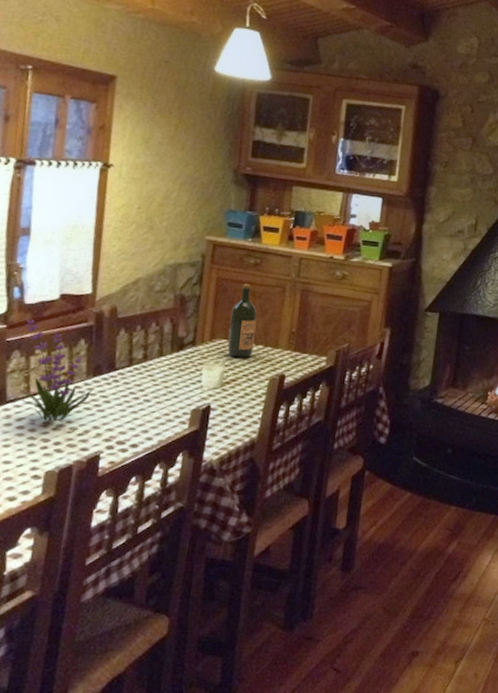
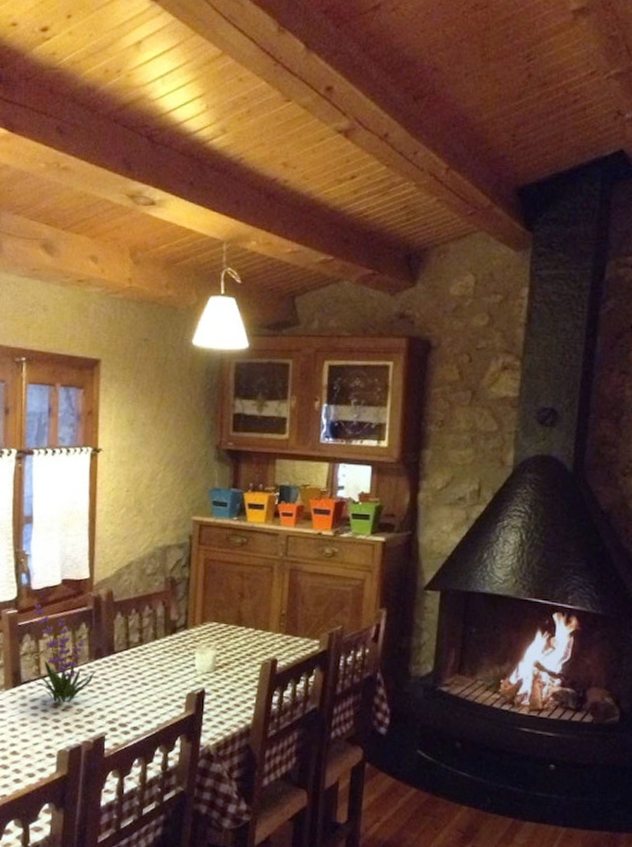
wine bottle: present [227,284,257,358] -> none [218,565,246,642]

